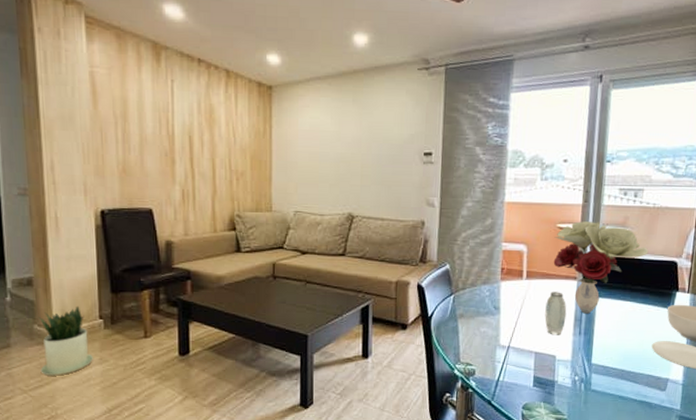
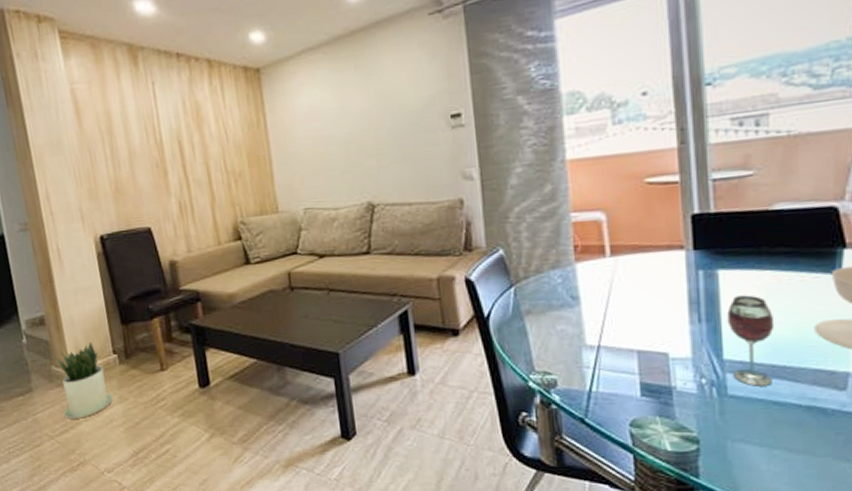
vase: present [545,292,567,336] -> none [643,268,676,326]
flower bouquet: present [553,221,649,314] -> none [643,167,790,293]
wineglass: none [597,318,628,385] -> present [727,295,775,386]

